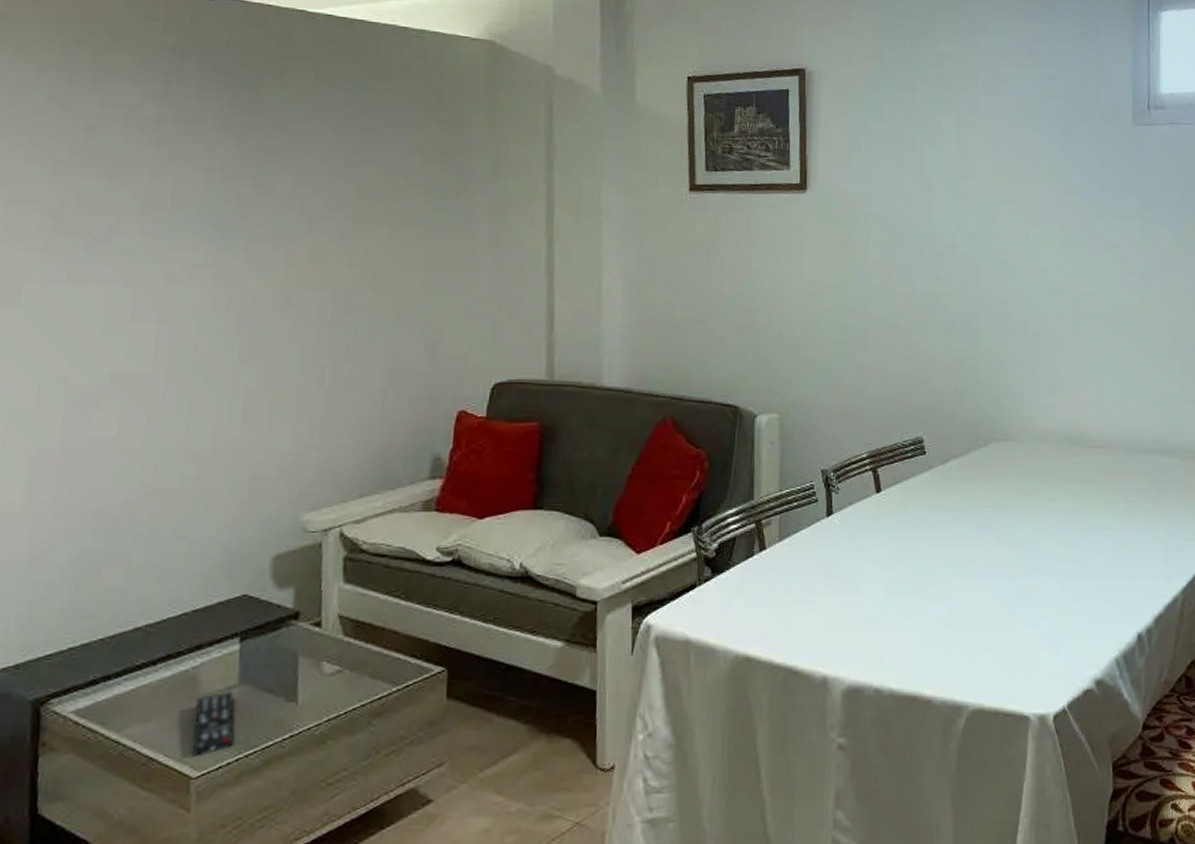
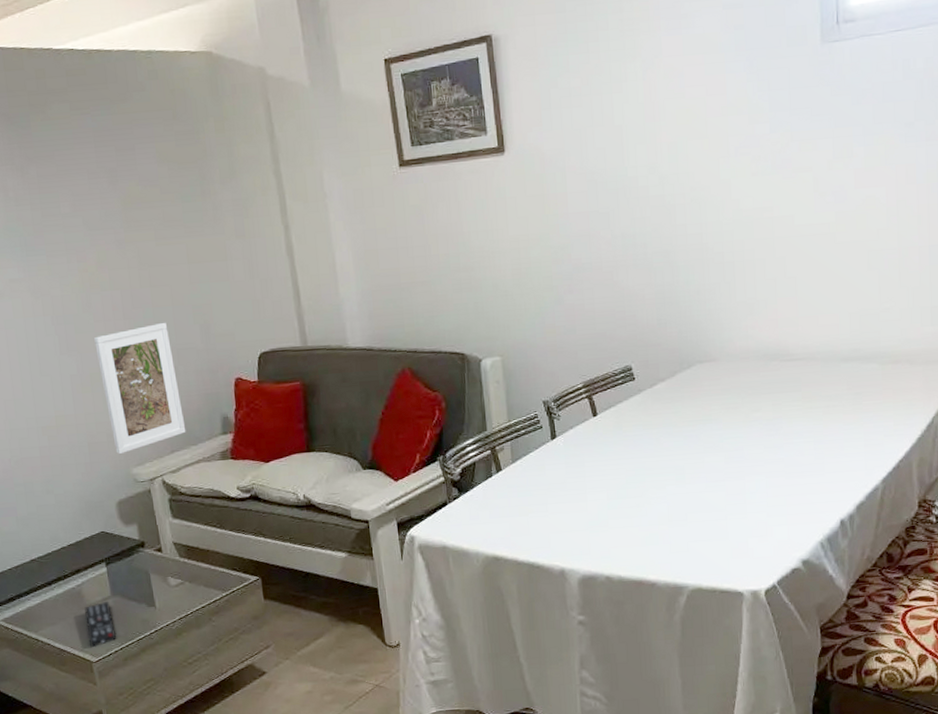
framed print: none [285,335,385,495] -> present [94,322,186,455]

